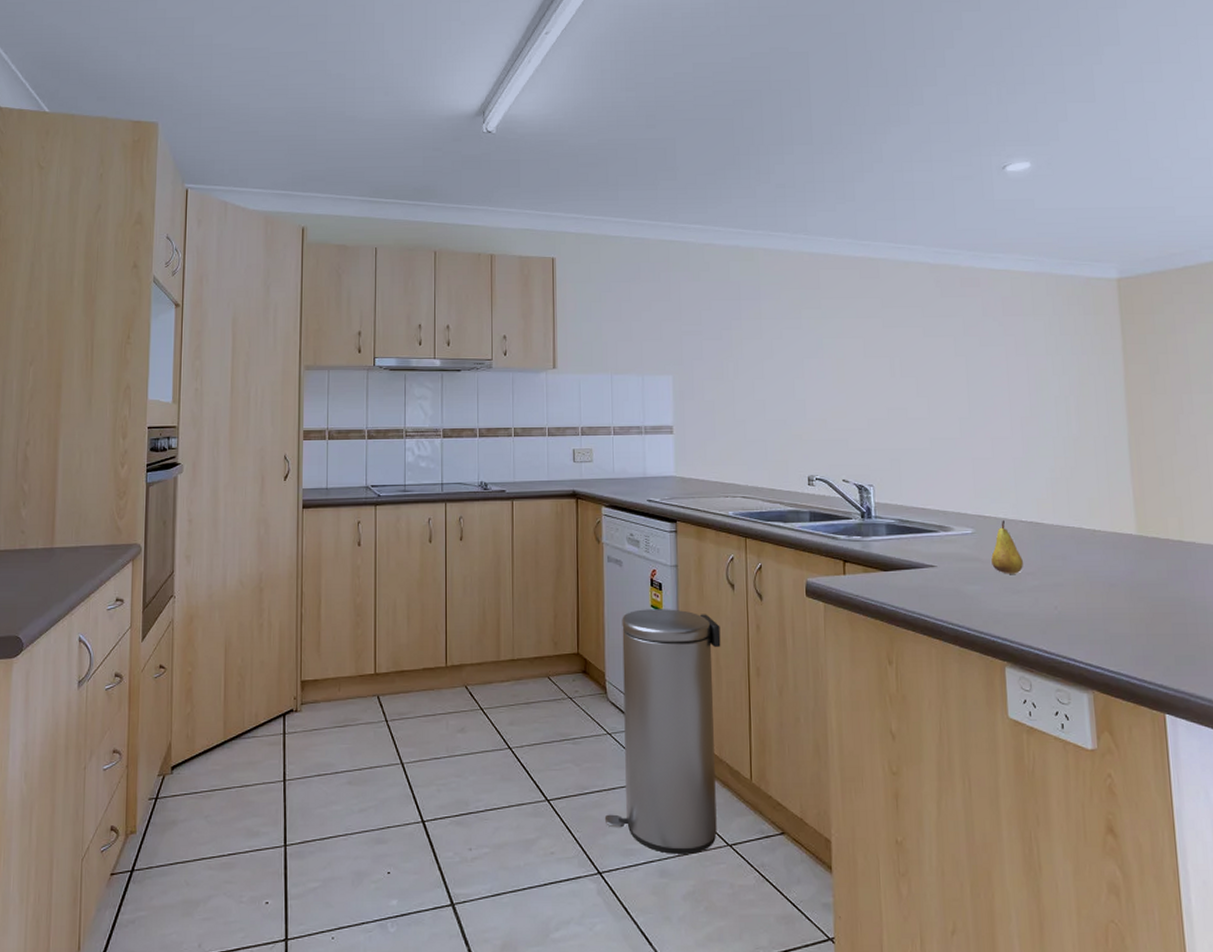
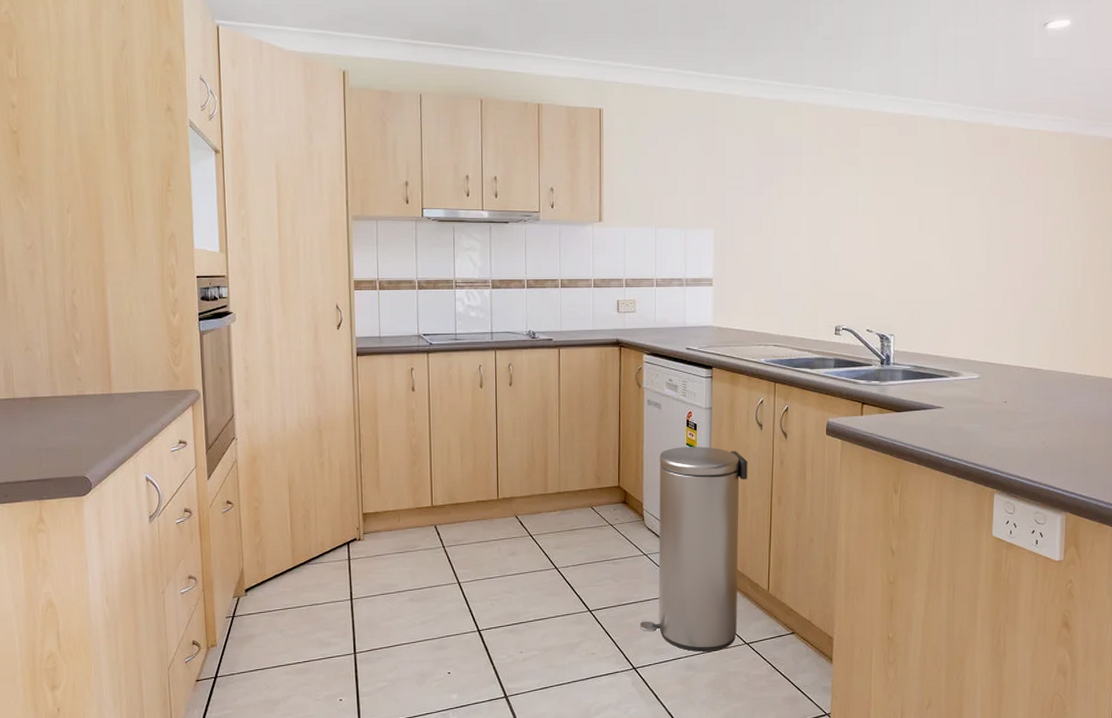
fruit: present [991,521,1023,574] -> none [992,367,1020,414]

